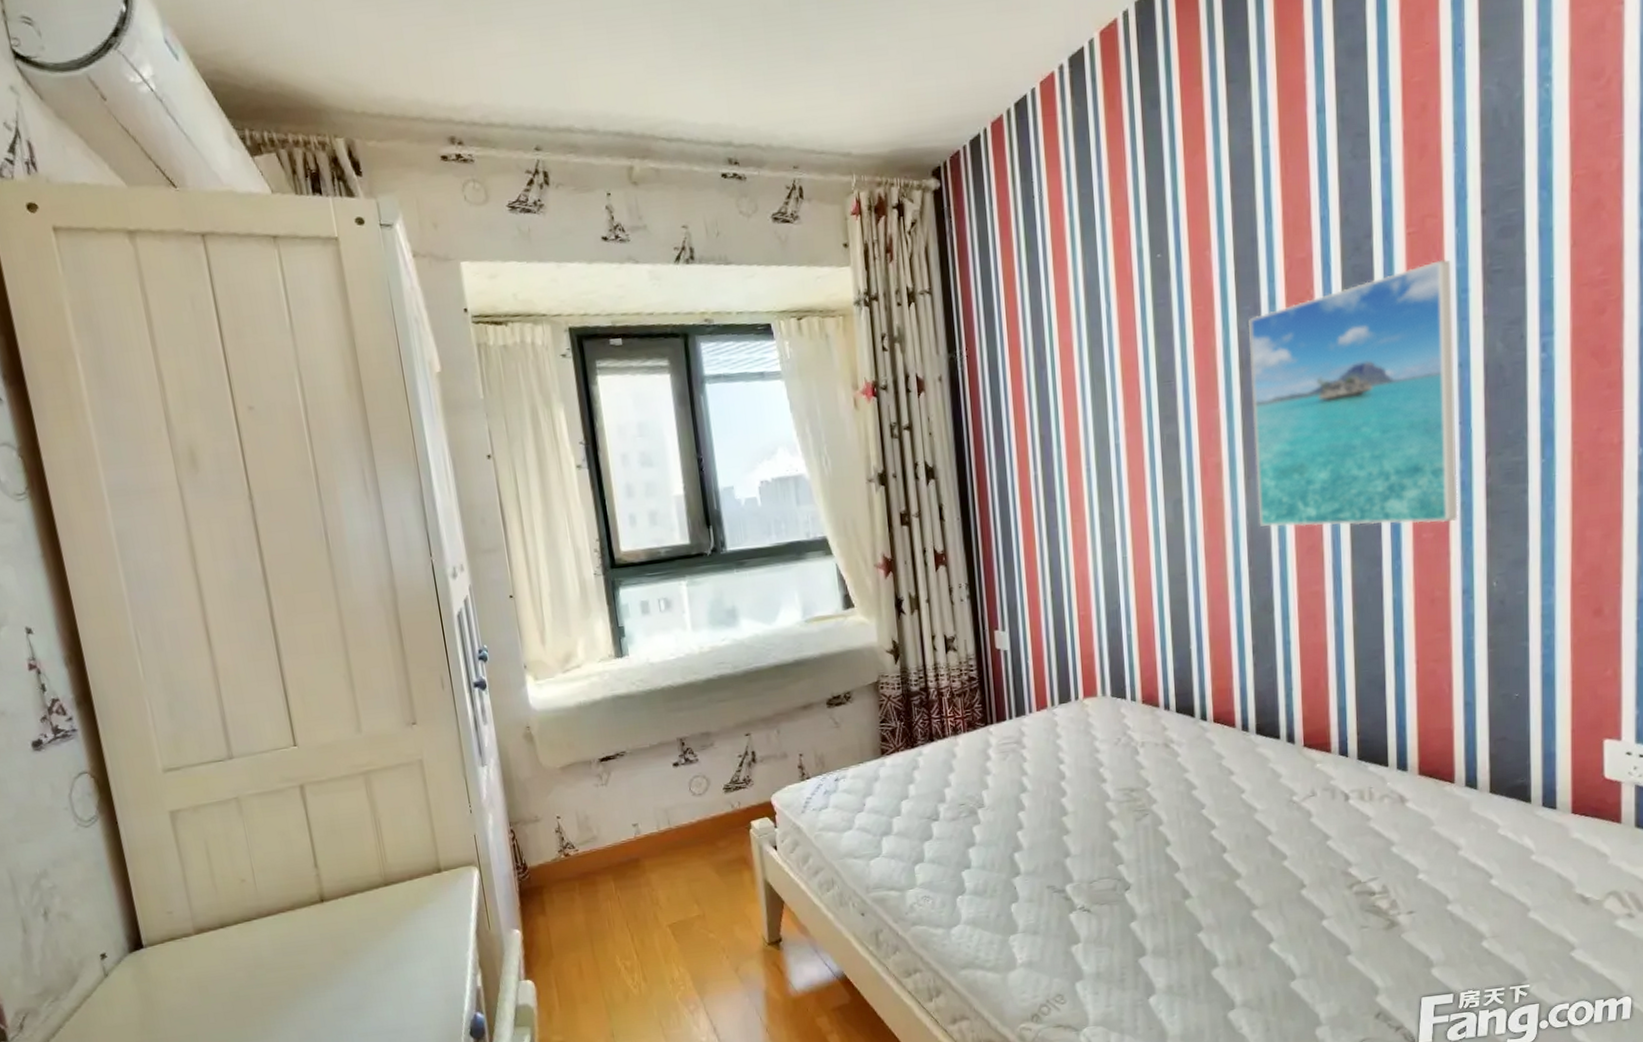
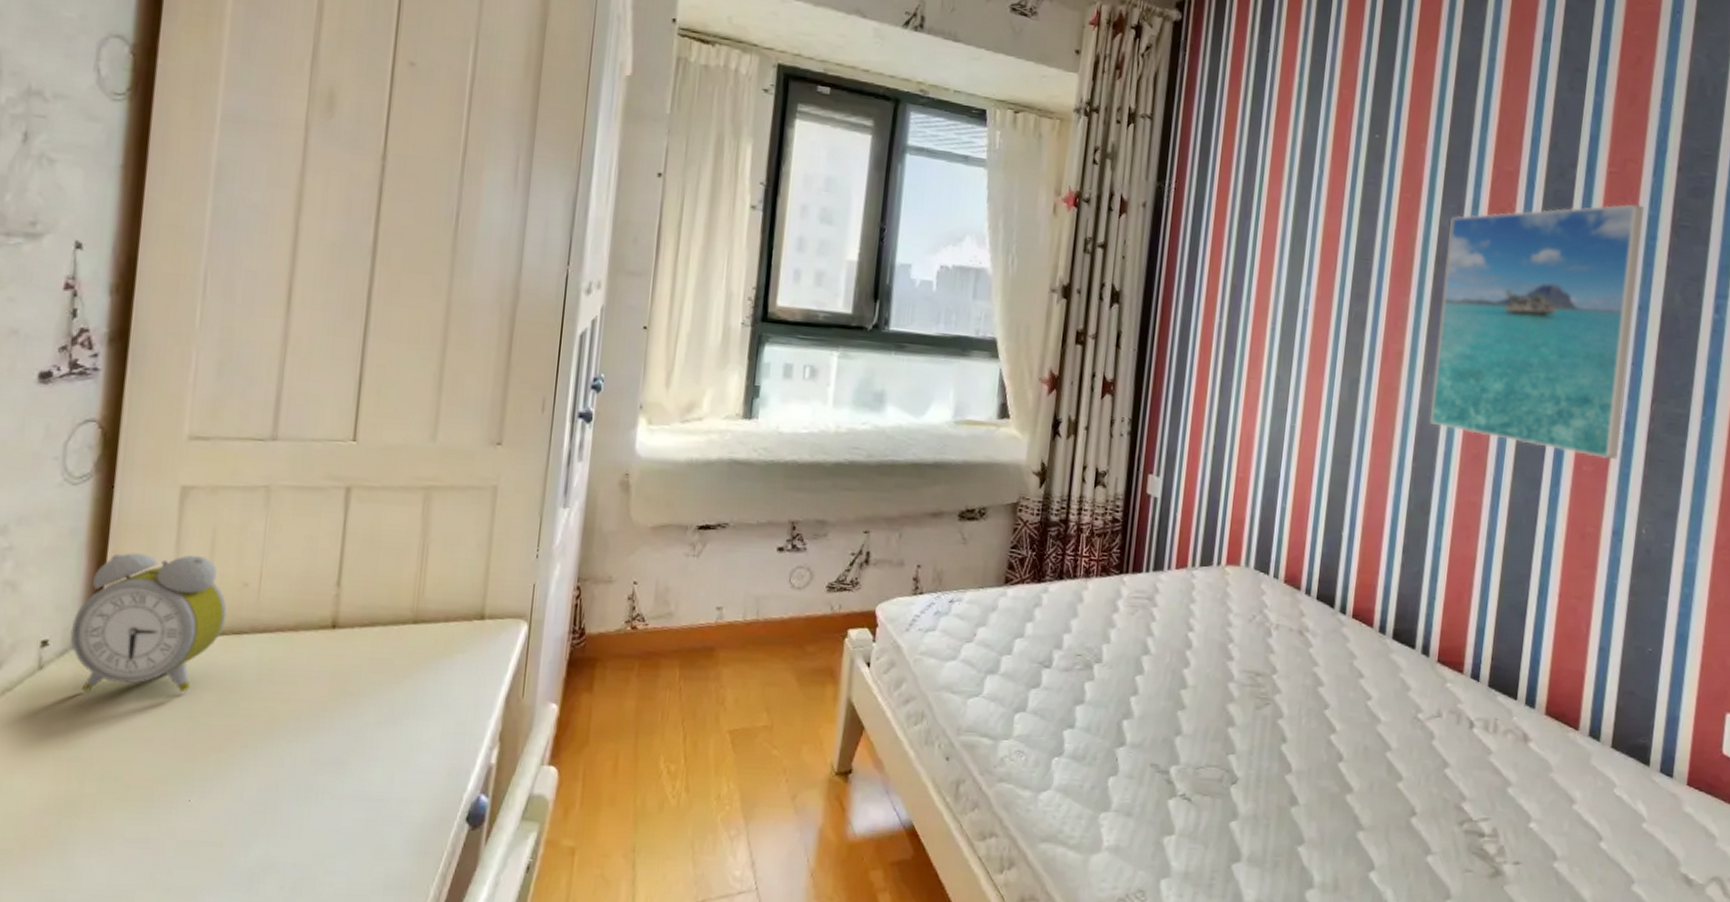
alarm clock: none [119,864,237,988] -> present [70,553,227,692]

